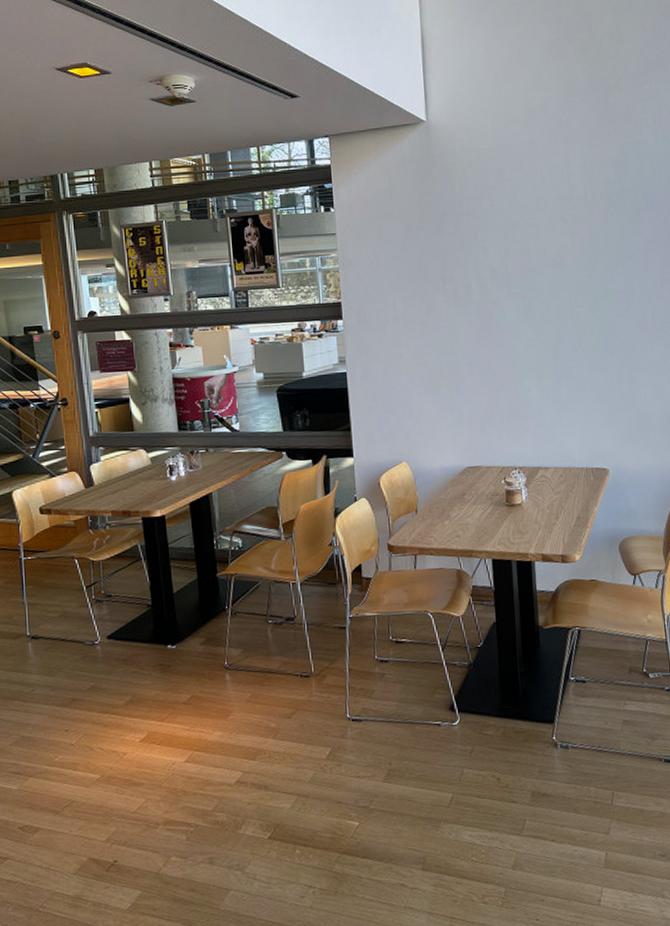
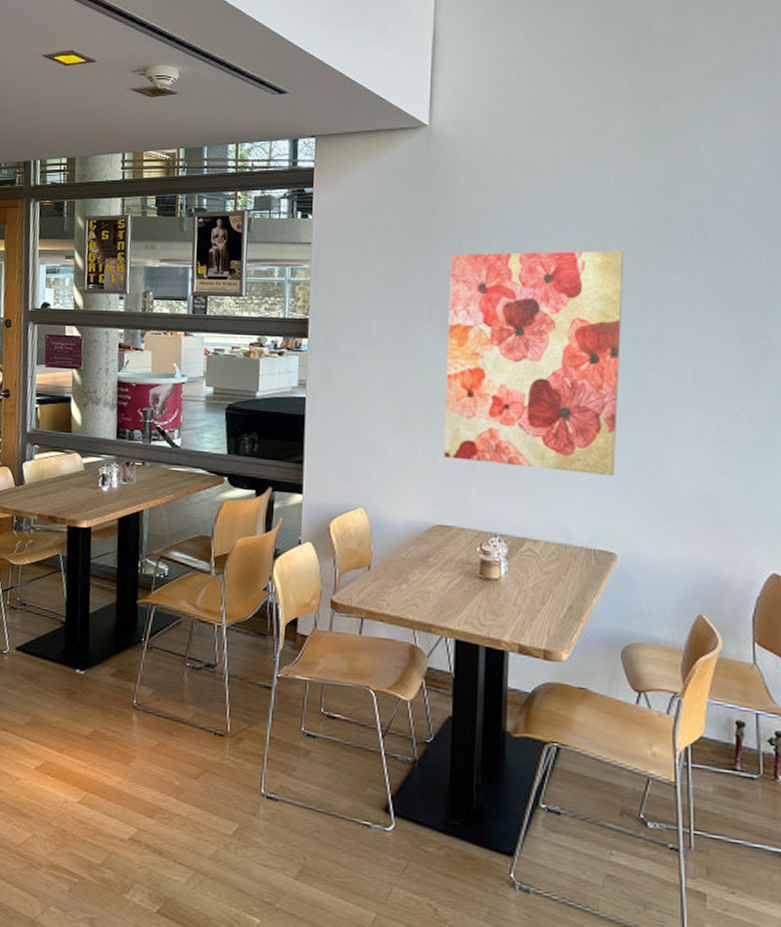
wall art: none [456,220,602,410] -> present [444,250,625,477]

